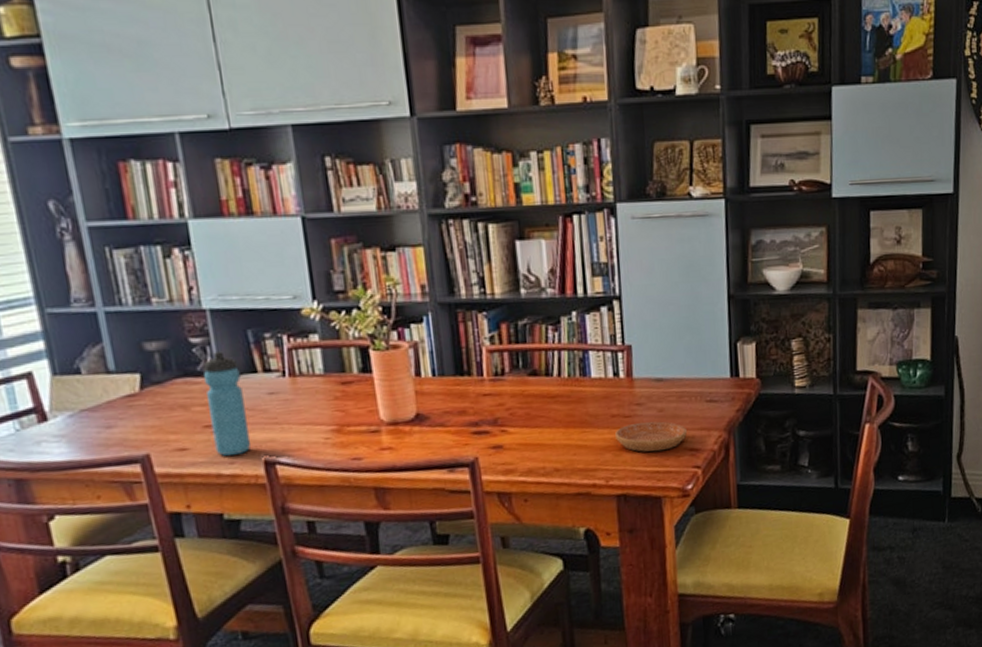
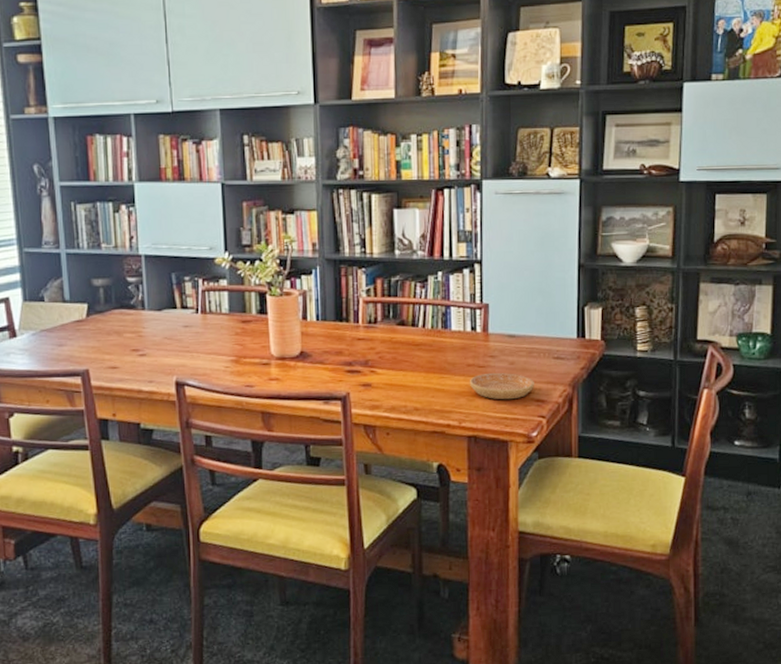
water bottle: present [203,351,252,456] -> none [135,290,167,375]

